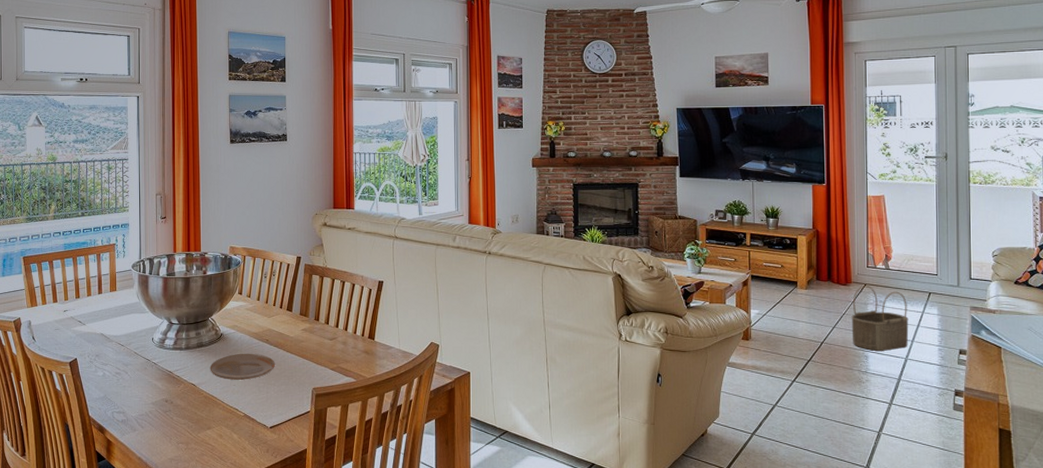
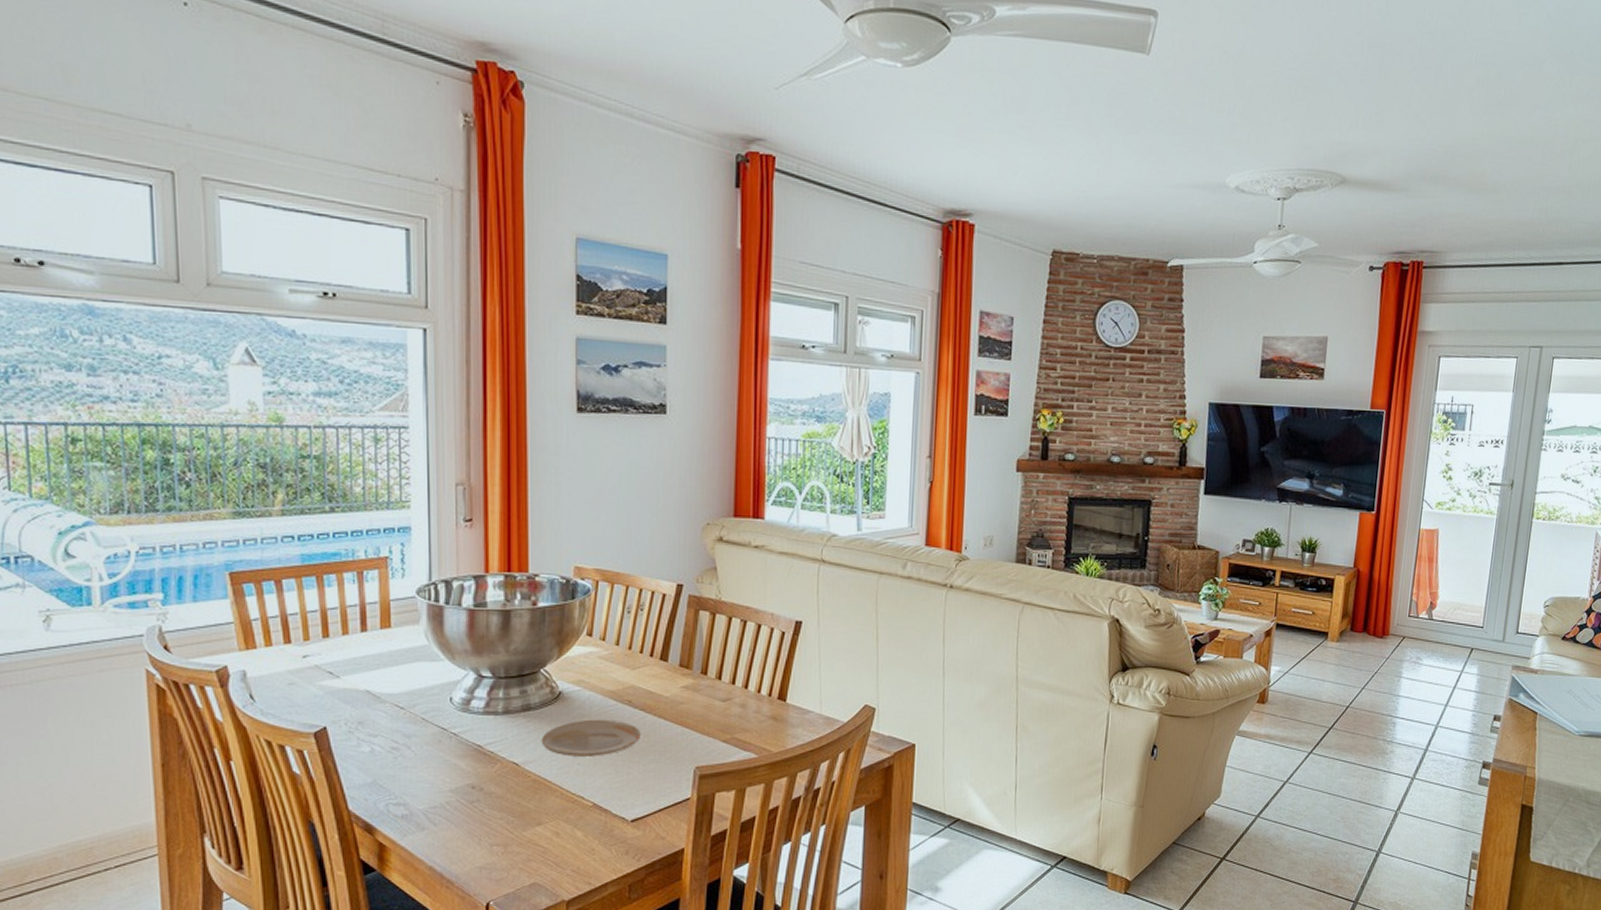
wicker basket: present [851,286,909,351] -> none [1381,639,1447,717]

